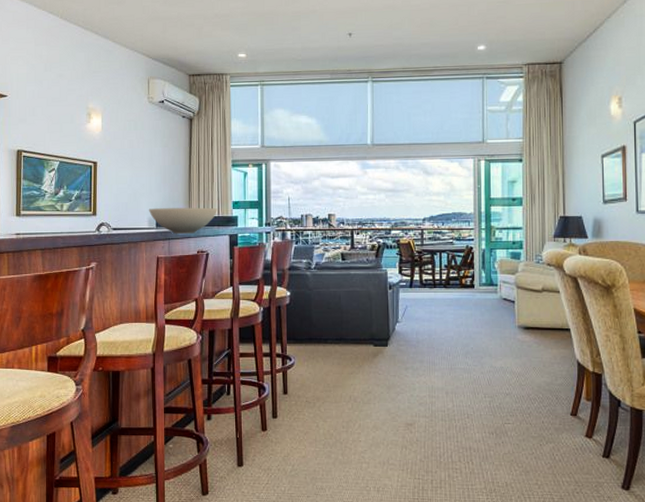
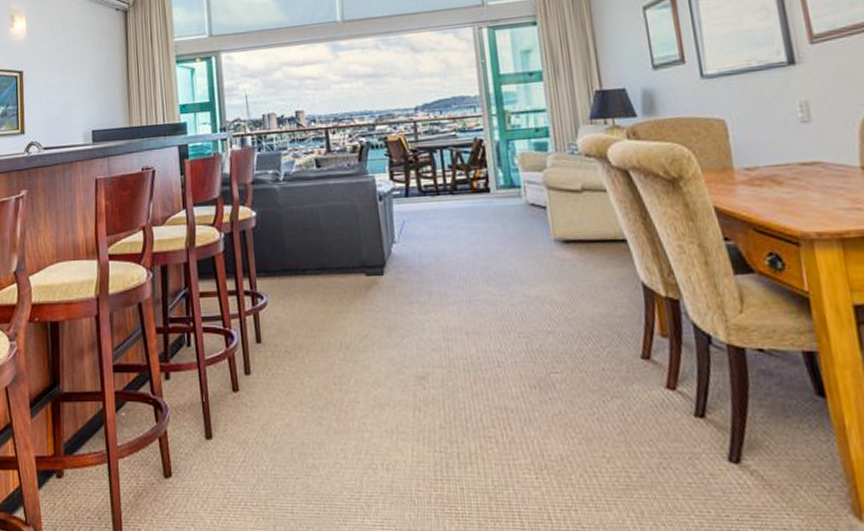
bowl: present [148,207,217,234] -> none [82,114,162,149]

